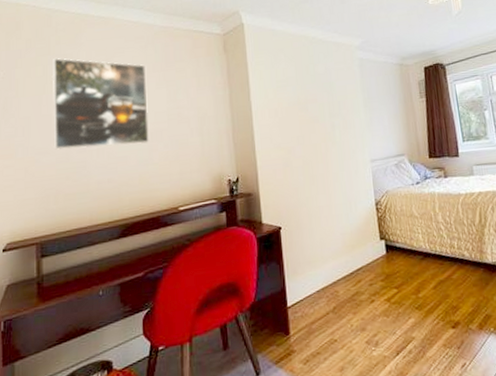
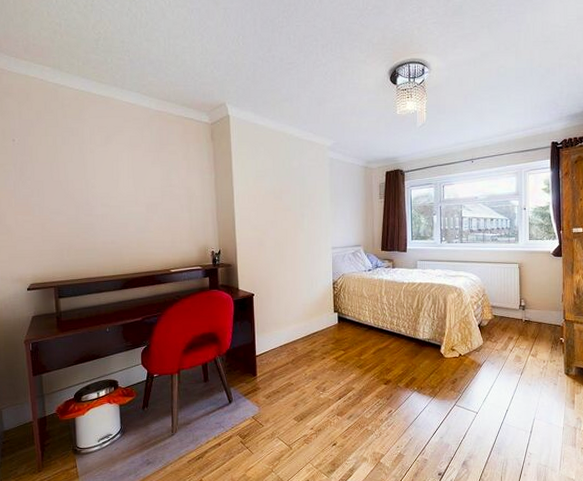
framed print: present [52,57,150,151] -> none [60,130,146,214]

